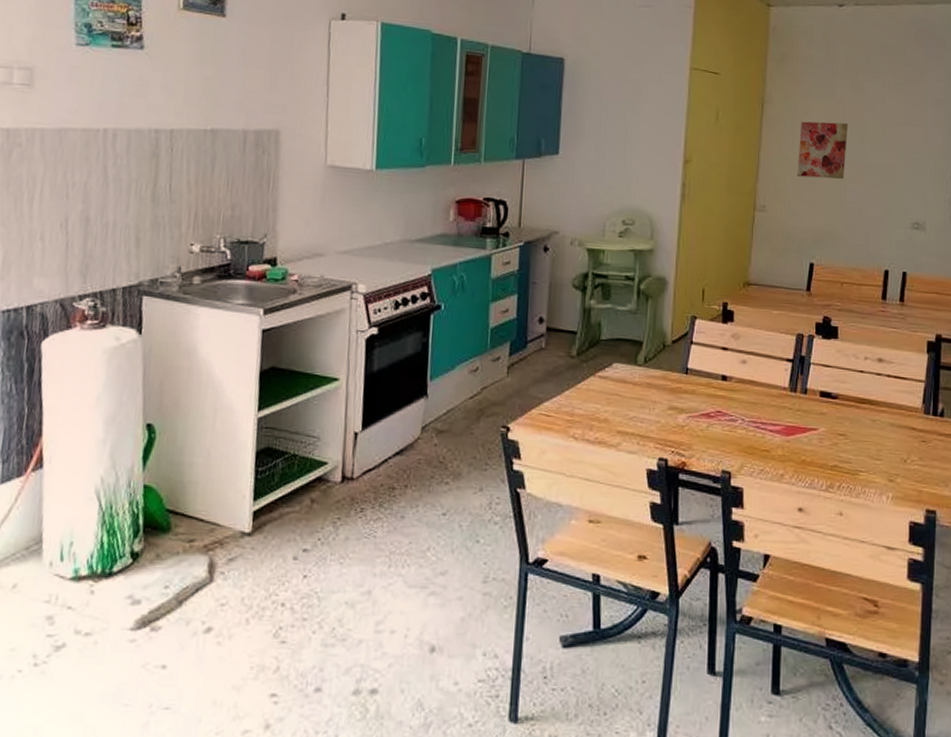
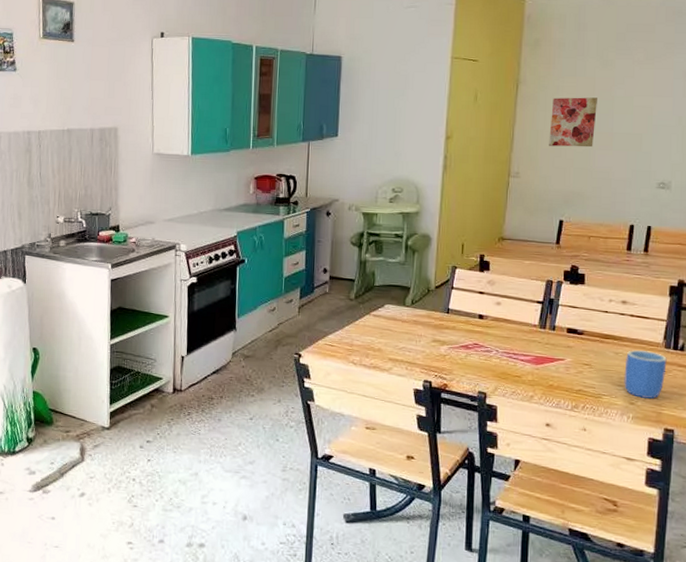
mug: none [882,417,926,474] -> present [624,350,667,399]

